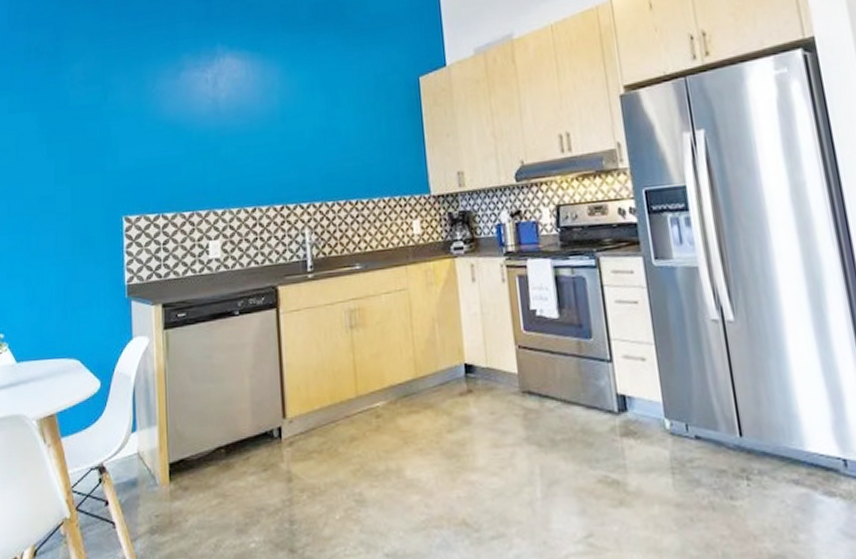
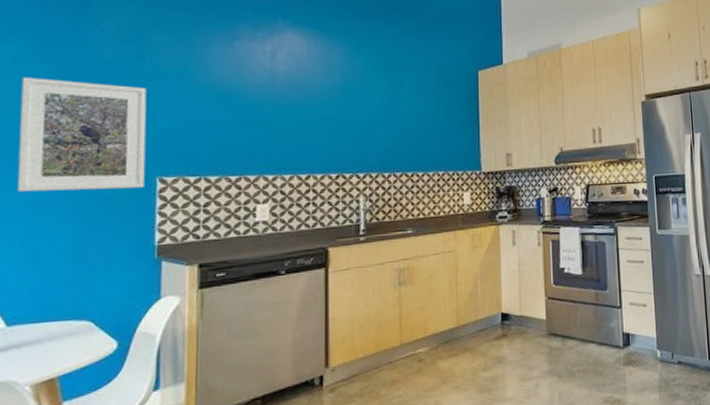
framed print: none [16,126,113,236] -> present [18,77,147,193]

